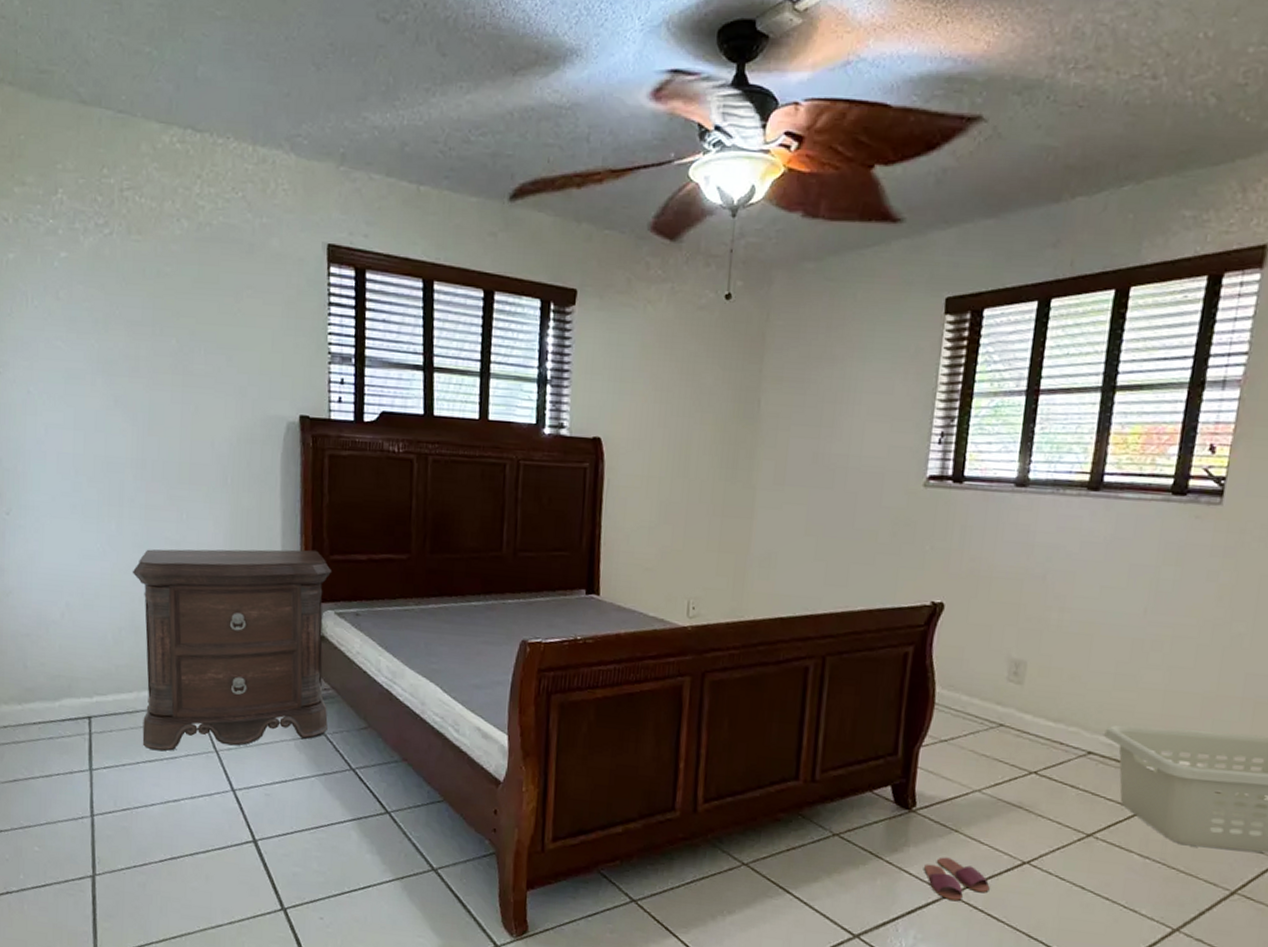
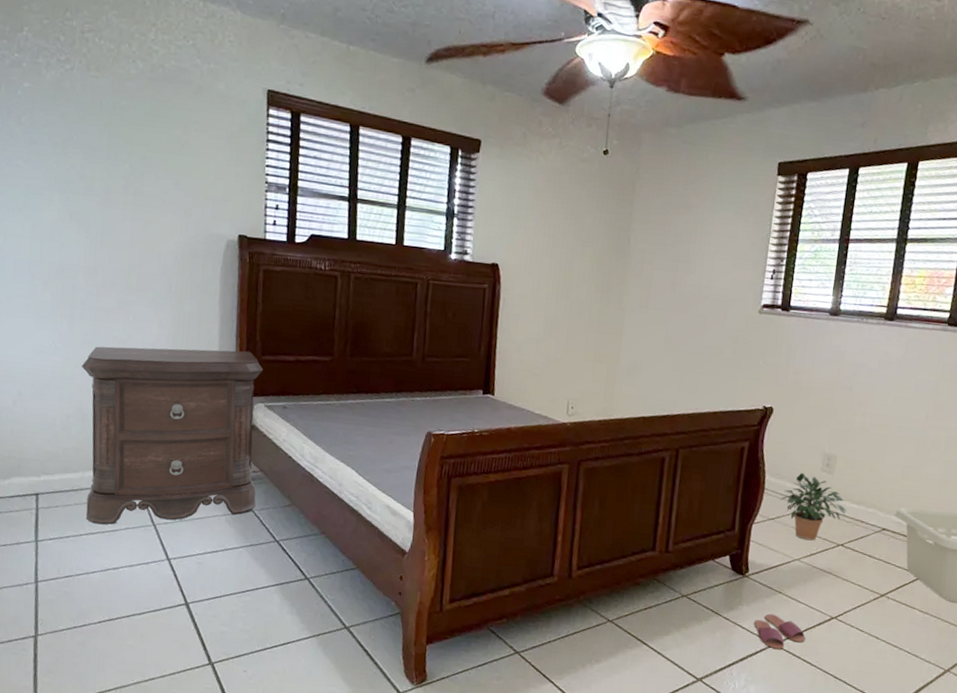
potted plant: none [955,683,1041,768] -> present [780,472,847,541]

